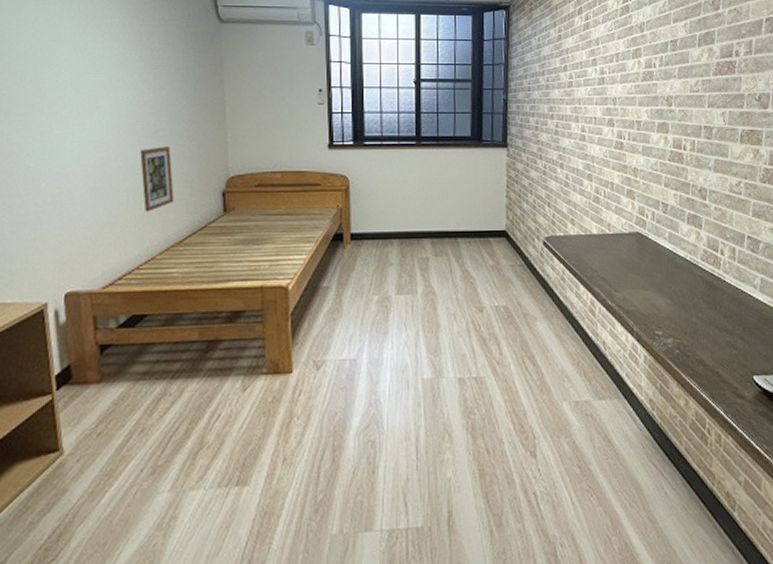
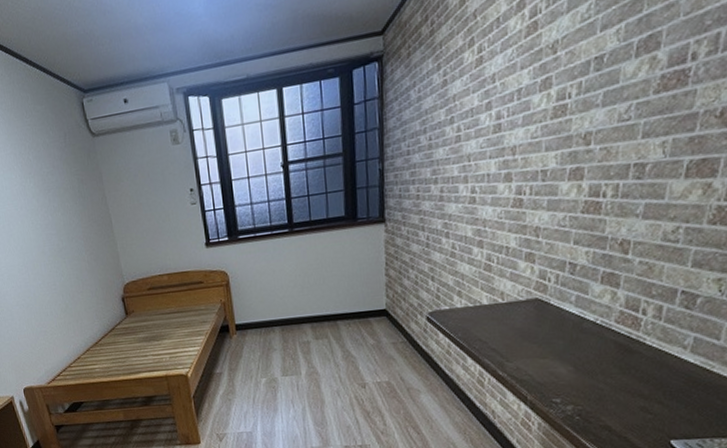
picture frame: present [140,146,174,212] -> none [52,262,85,320]

